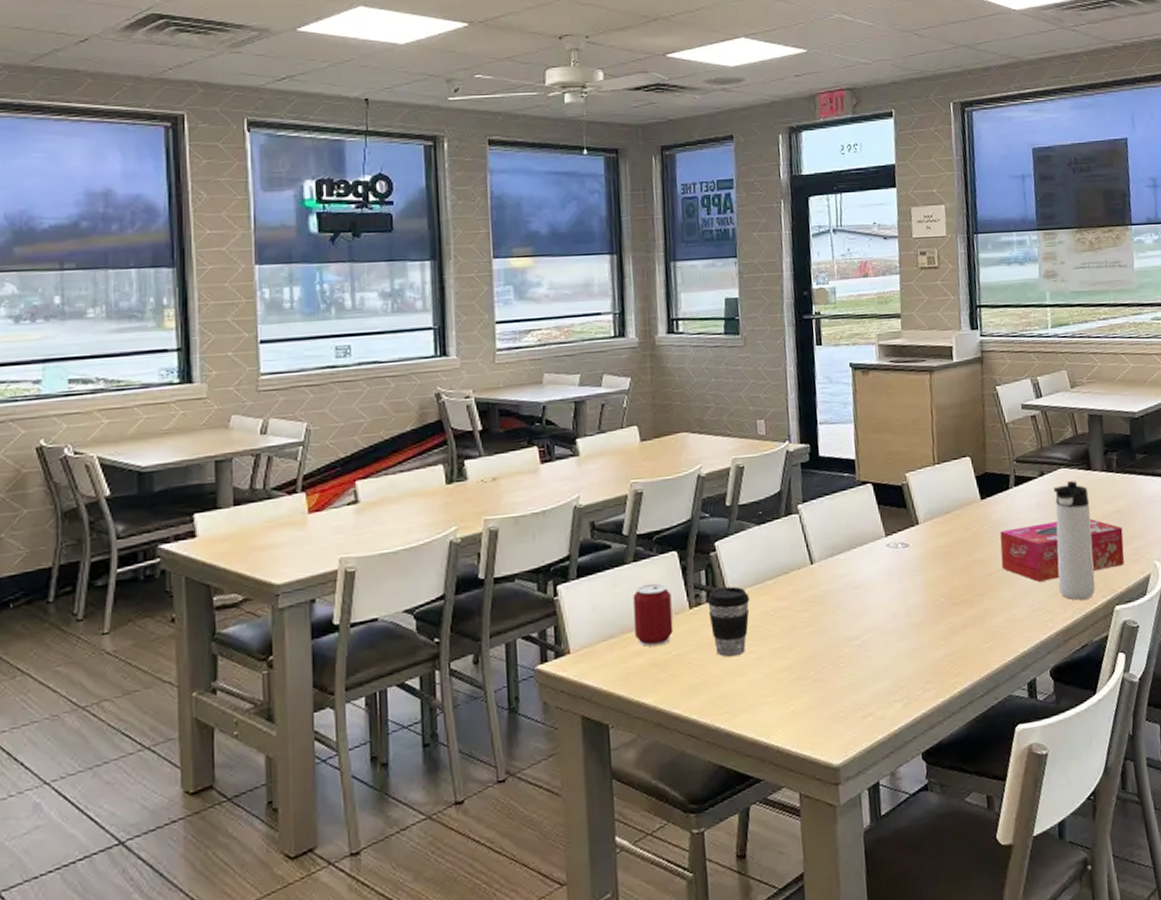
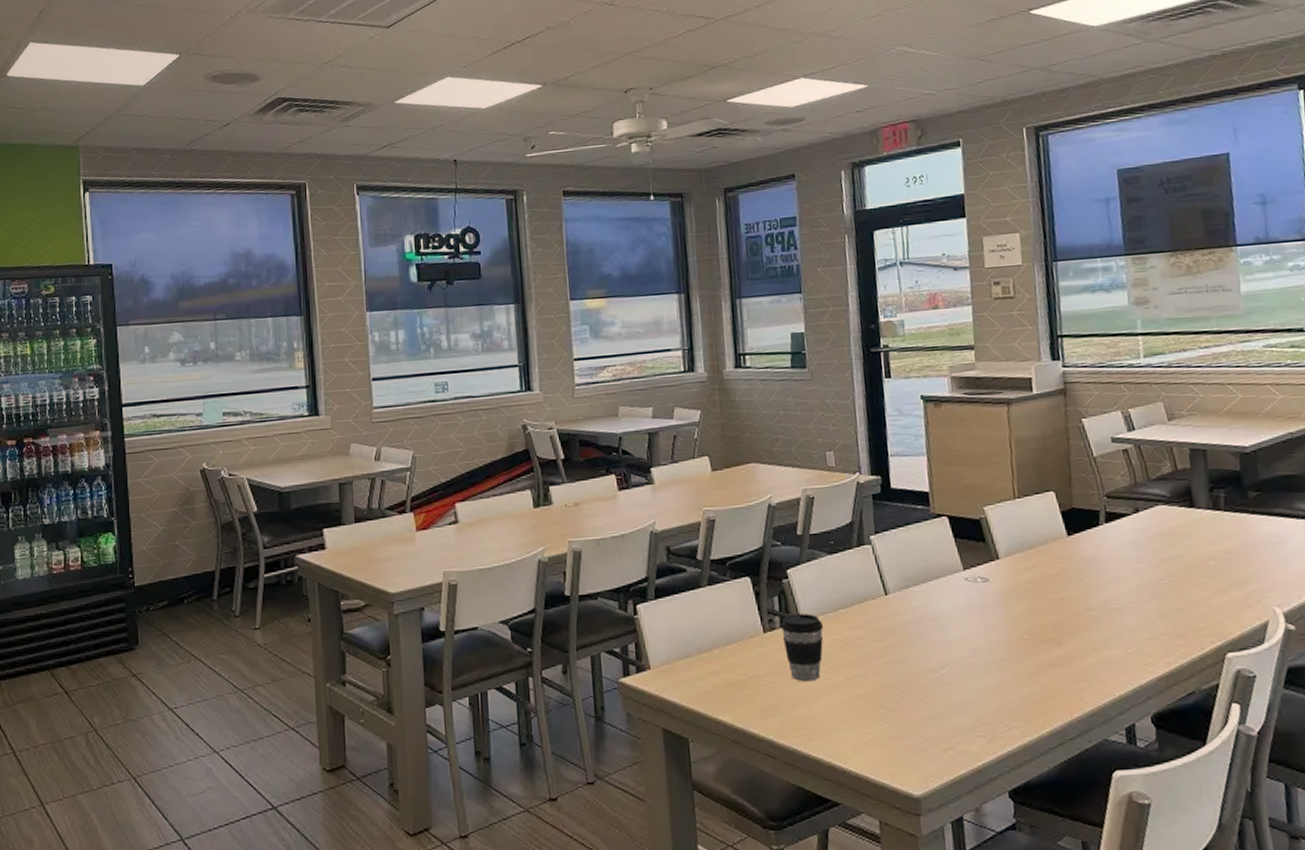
can: present [633,582,673,647] -> none [708,606,748,668]
tissue box: present [1000,519,1125,582] -> none [1090,560,1237,623]
thermos bottle: present [1053,481,1096,600] -> none [1150,519,1203,645]

